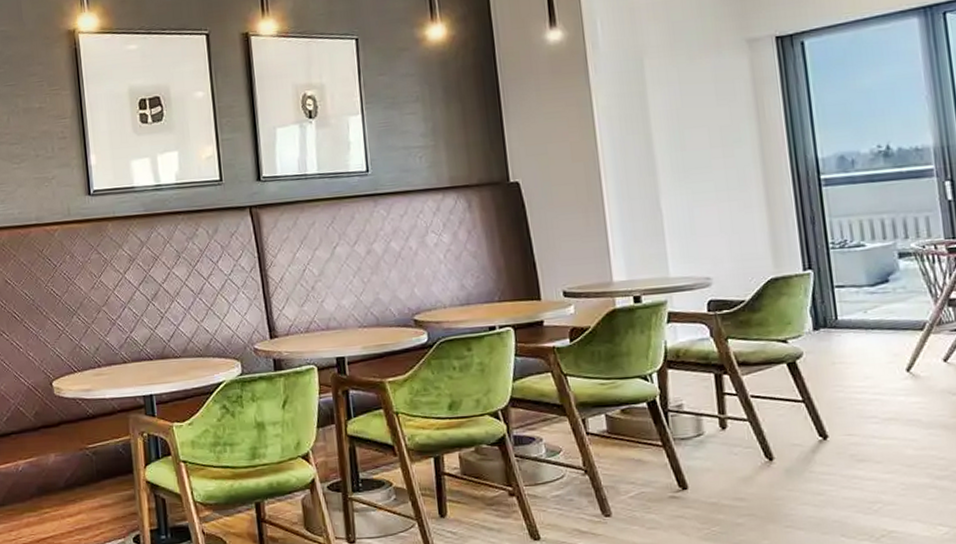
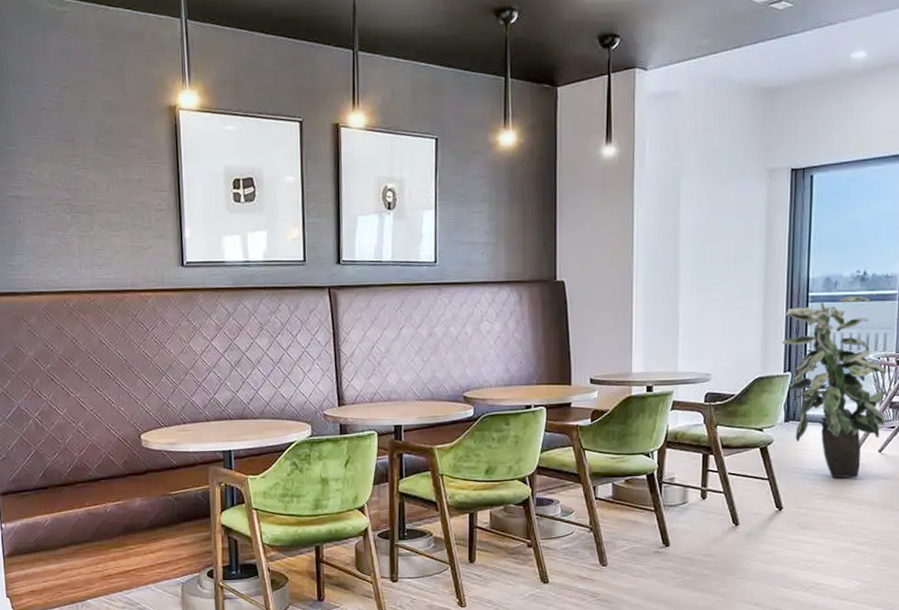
indoor plant: none [794,174,946,397] -> present [782,296,887,478]

